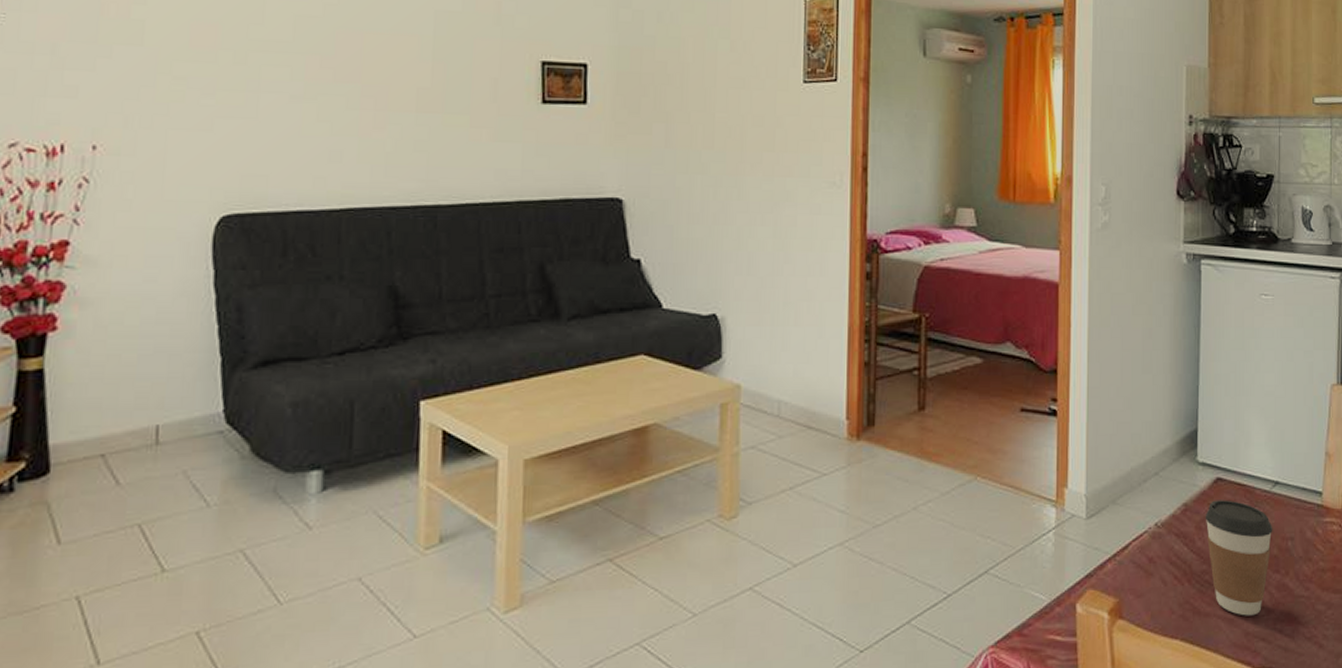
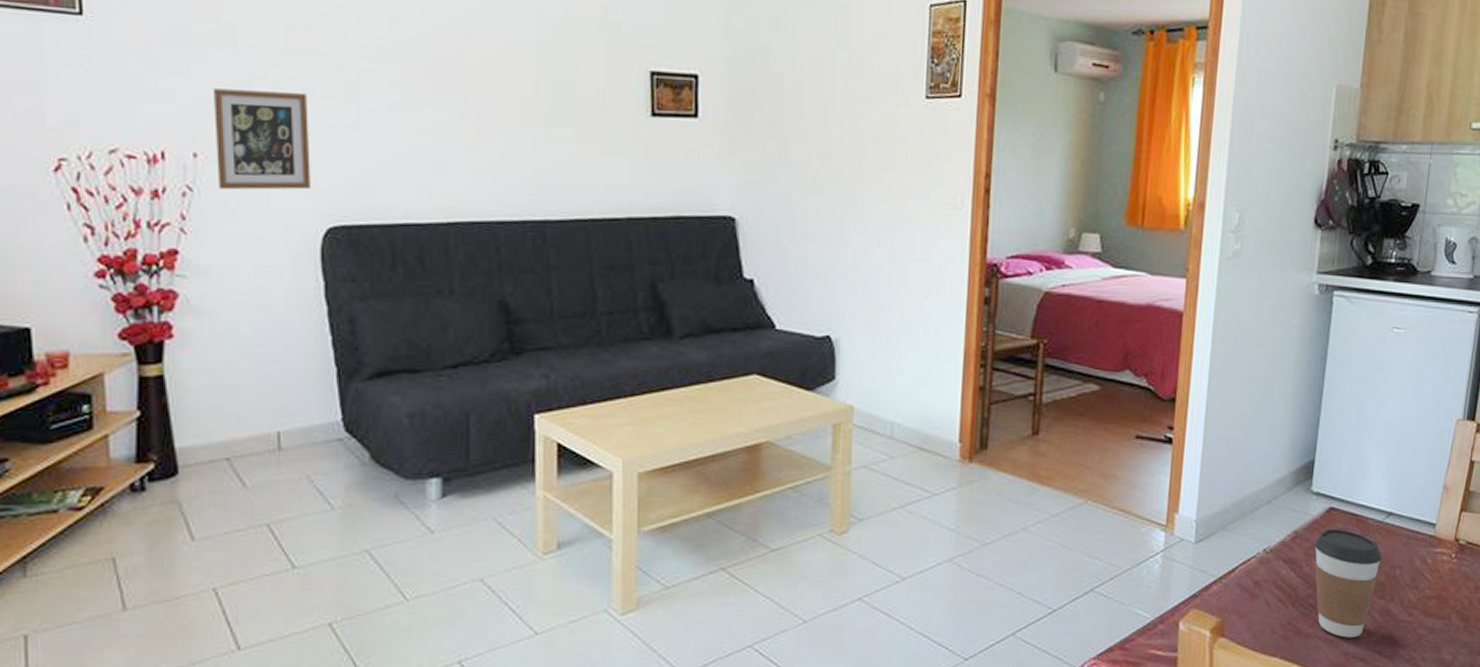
picture frame: none [115,83,209,181] -> present [214,88,311,190]

